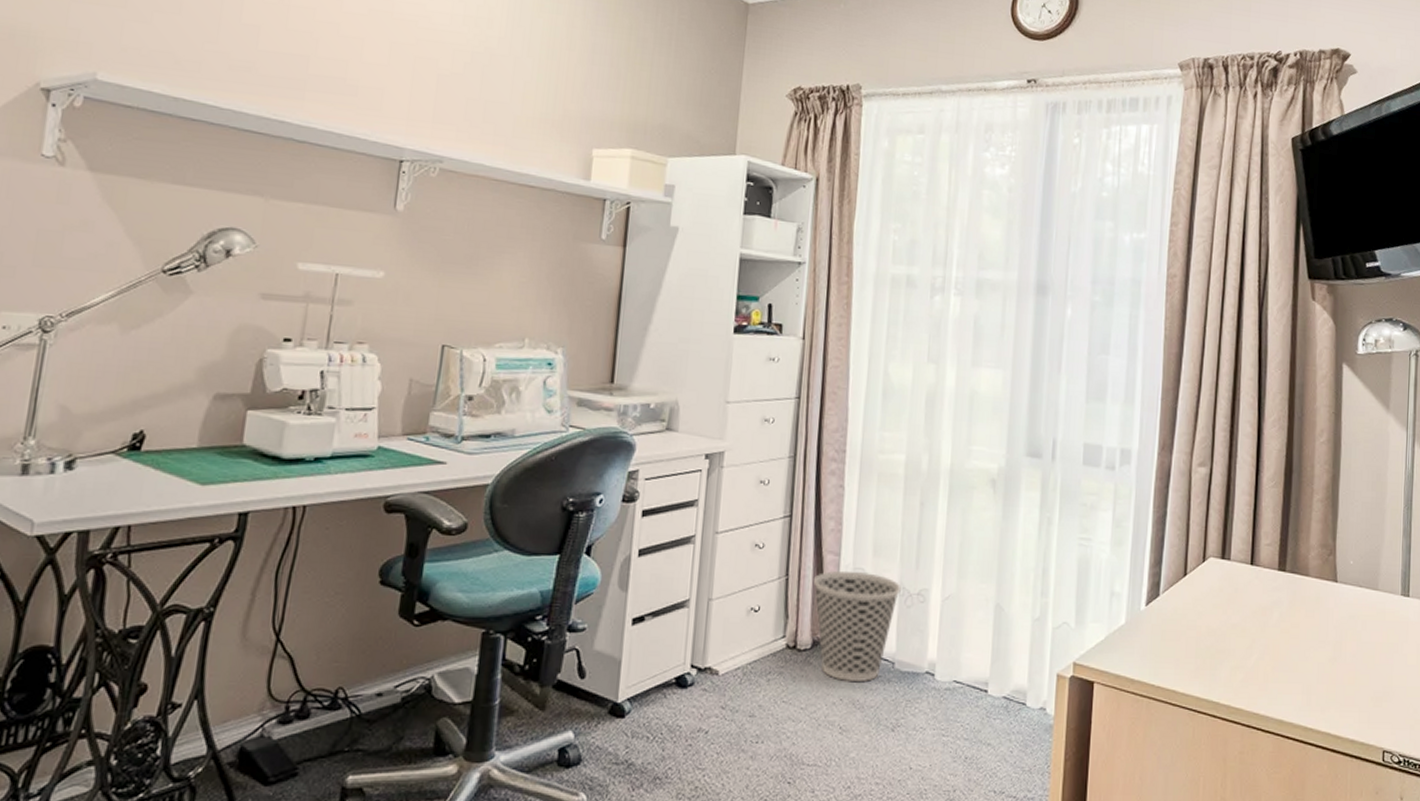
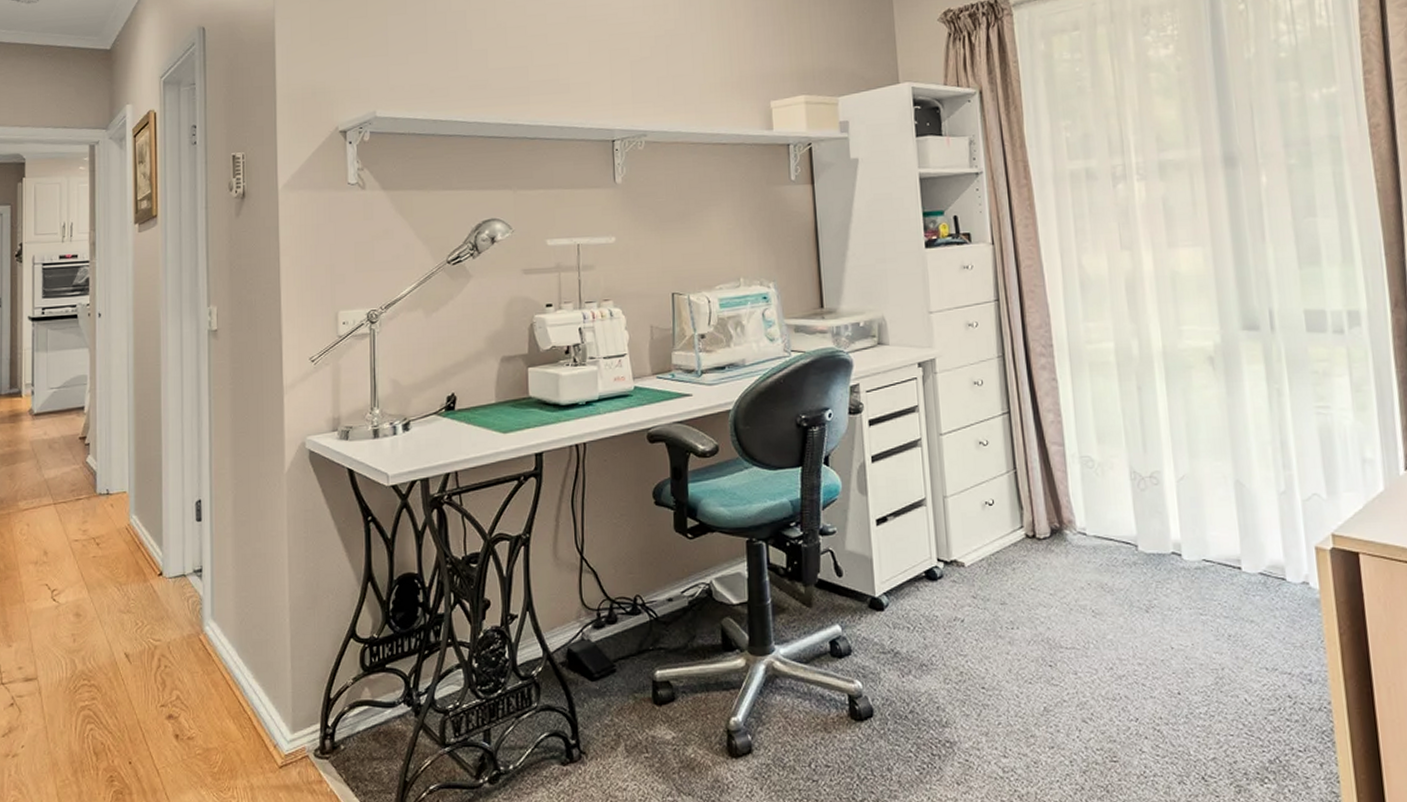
wastebasket: present [813,570,901,681] -> none [1041,459,1132,566]

